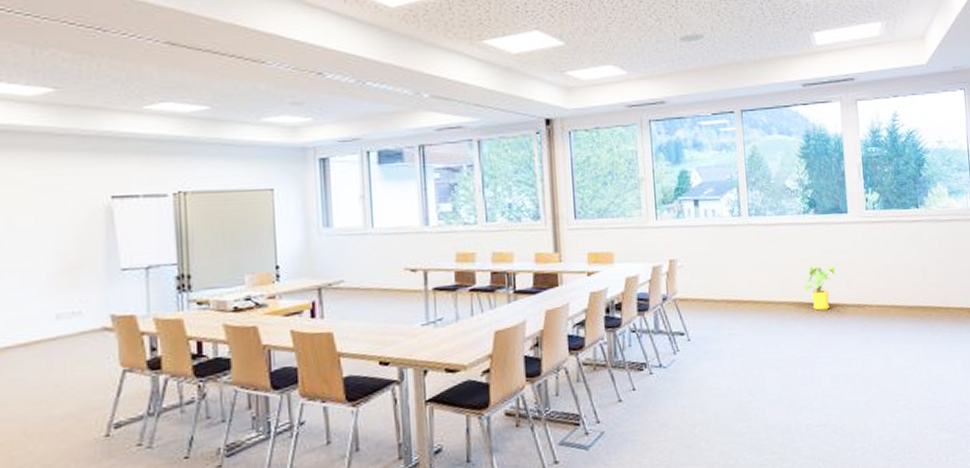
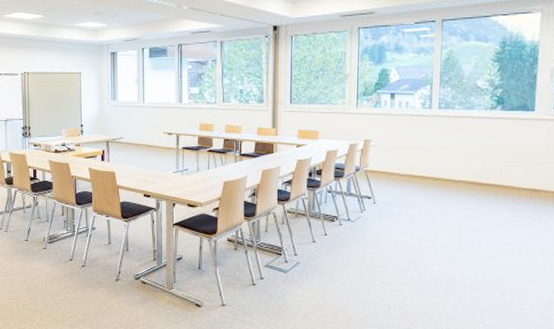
house plant: present [801,265,835,311] -> none [481,153,515,191]

